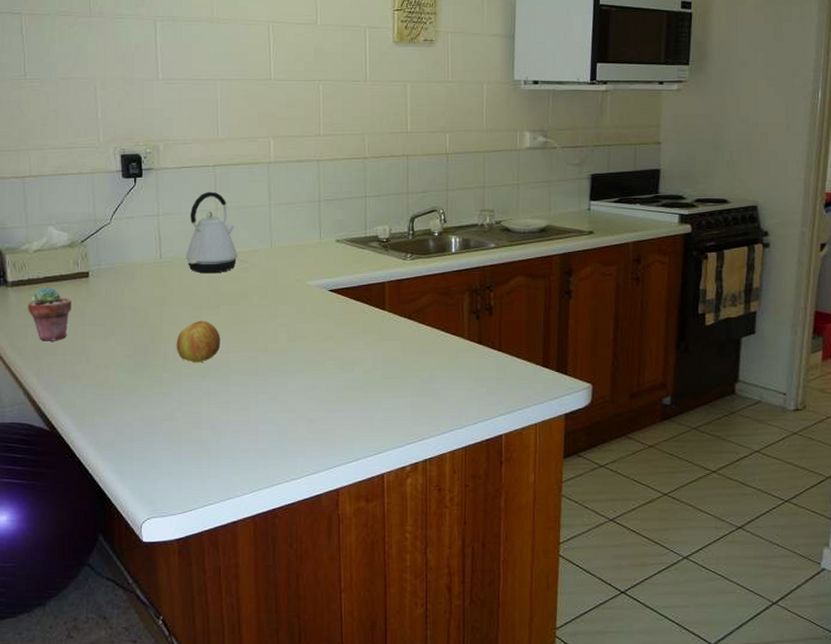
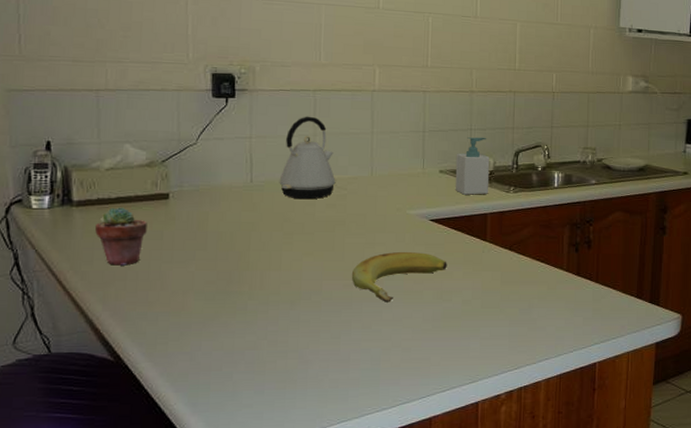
apple: present [176,320,220,363] -> none [264,247,313,291]
banana: none [256,322,348,374] -> present [351,251,447,302]
soap bottle: none [351,204,386,264] -> present [455,137,490,195]

